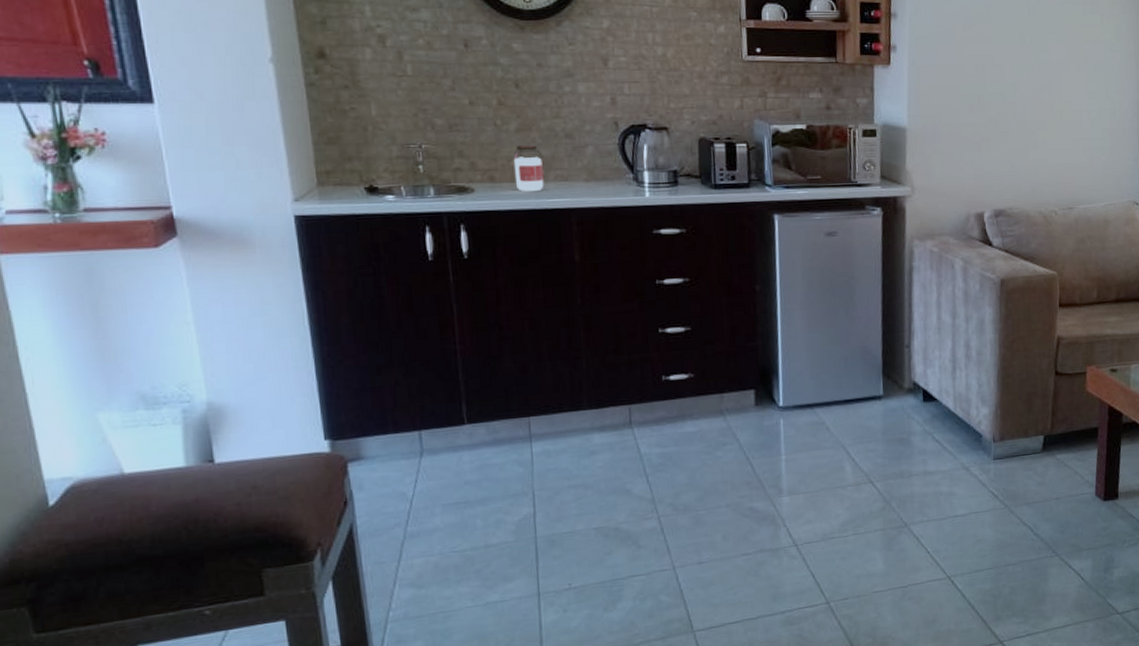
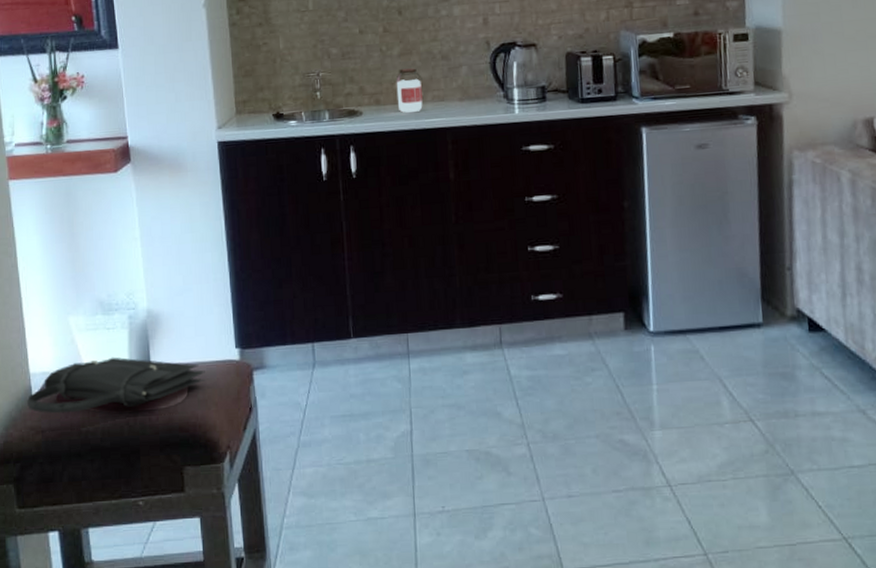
handbag: none [42,456,287,524] -> present [27,357,206,414]

